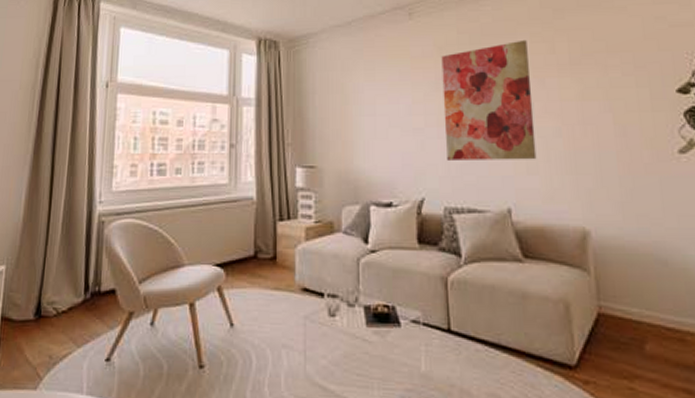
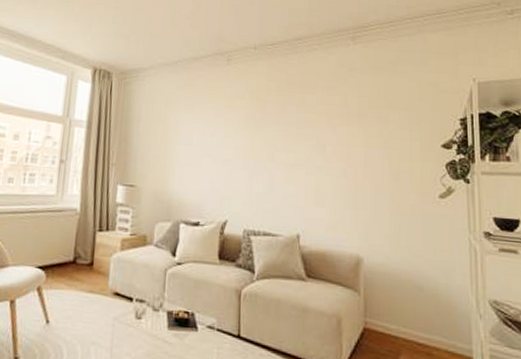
wall art: present [441,39,537,160] -> none [249,91,325,194]

